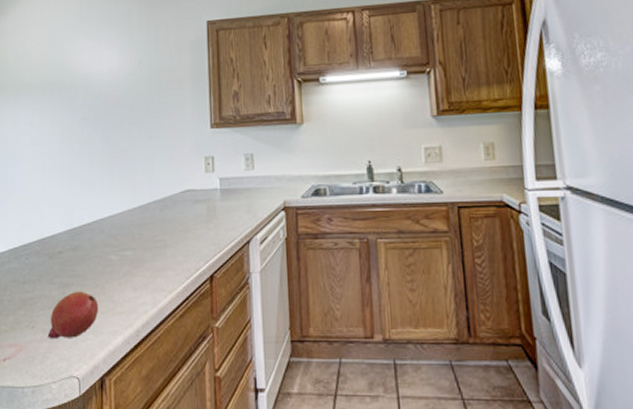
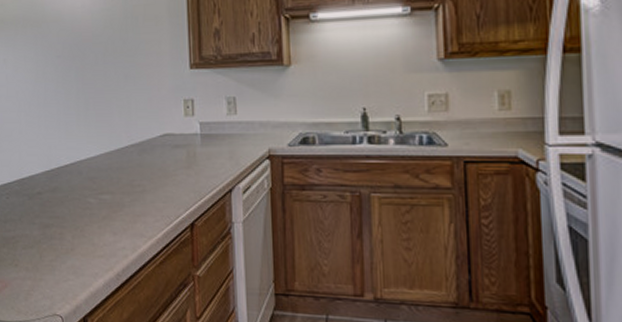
fruit: present [47,291,99,339] -> none [30,232,80,278]

